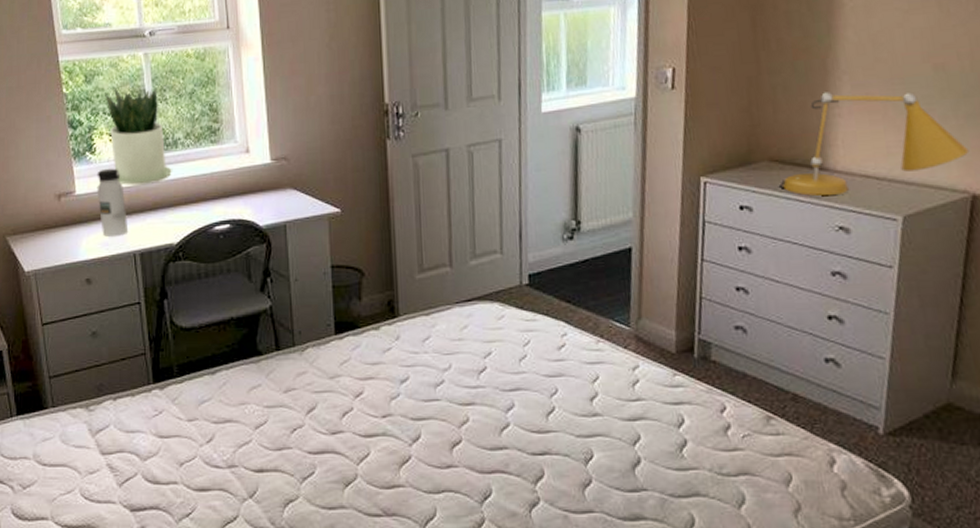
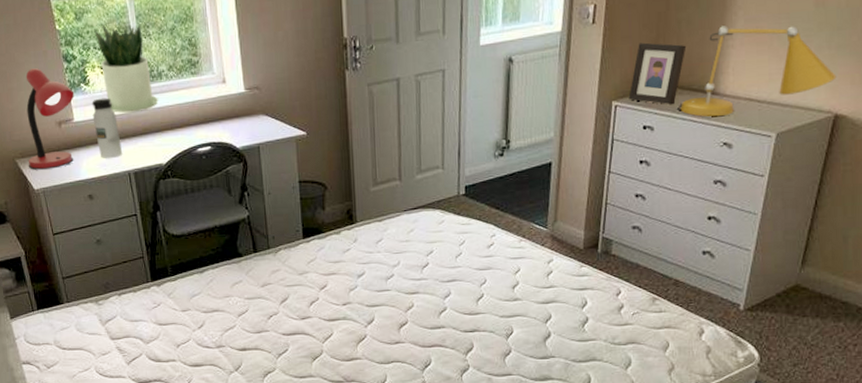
desk lamp: none [20,135,78,249] -> present [26,68,75,170]
picture frame: none [719,110,785,182] -> present [628,42,687,105]

